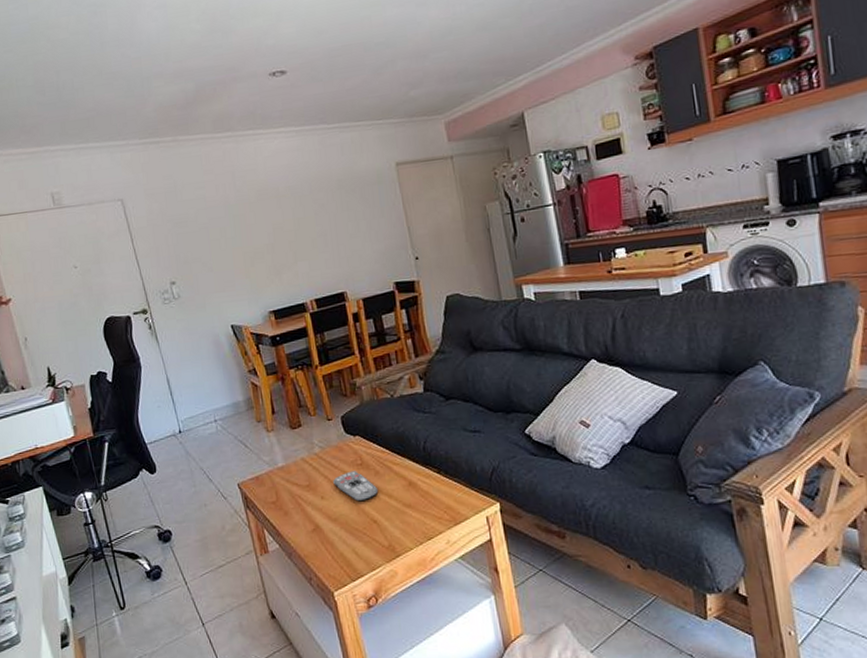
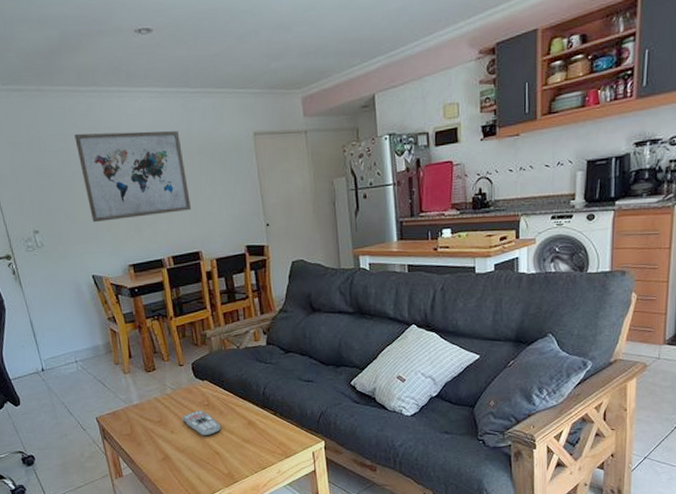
wall art: none [211,168,334,270] -> present [75,131,192,223]

